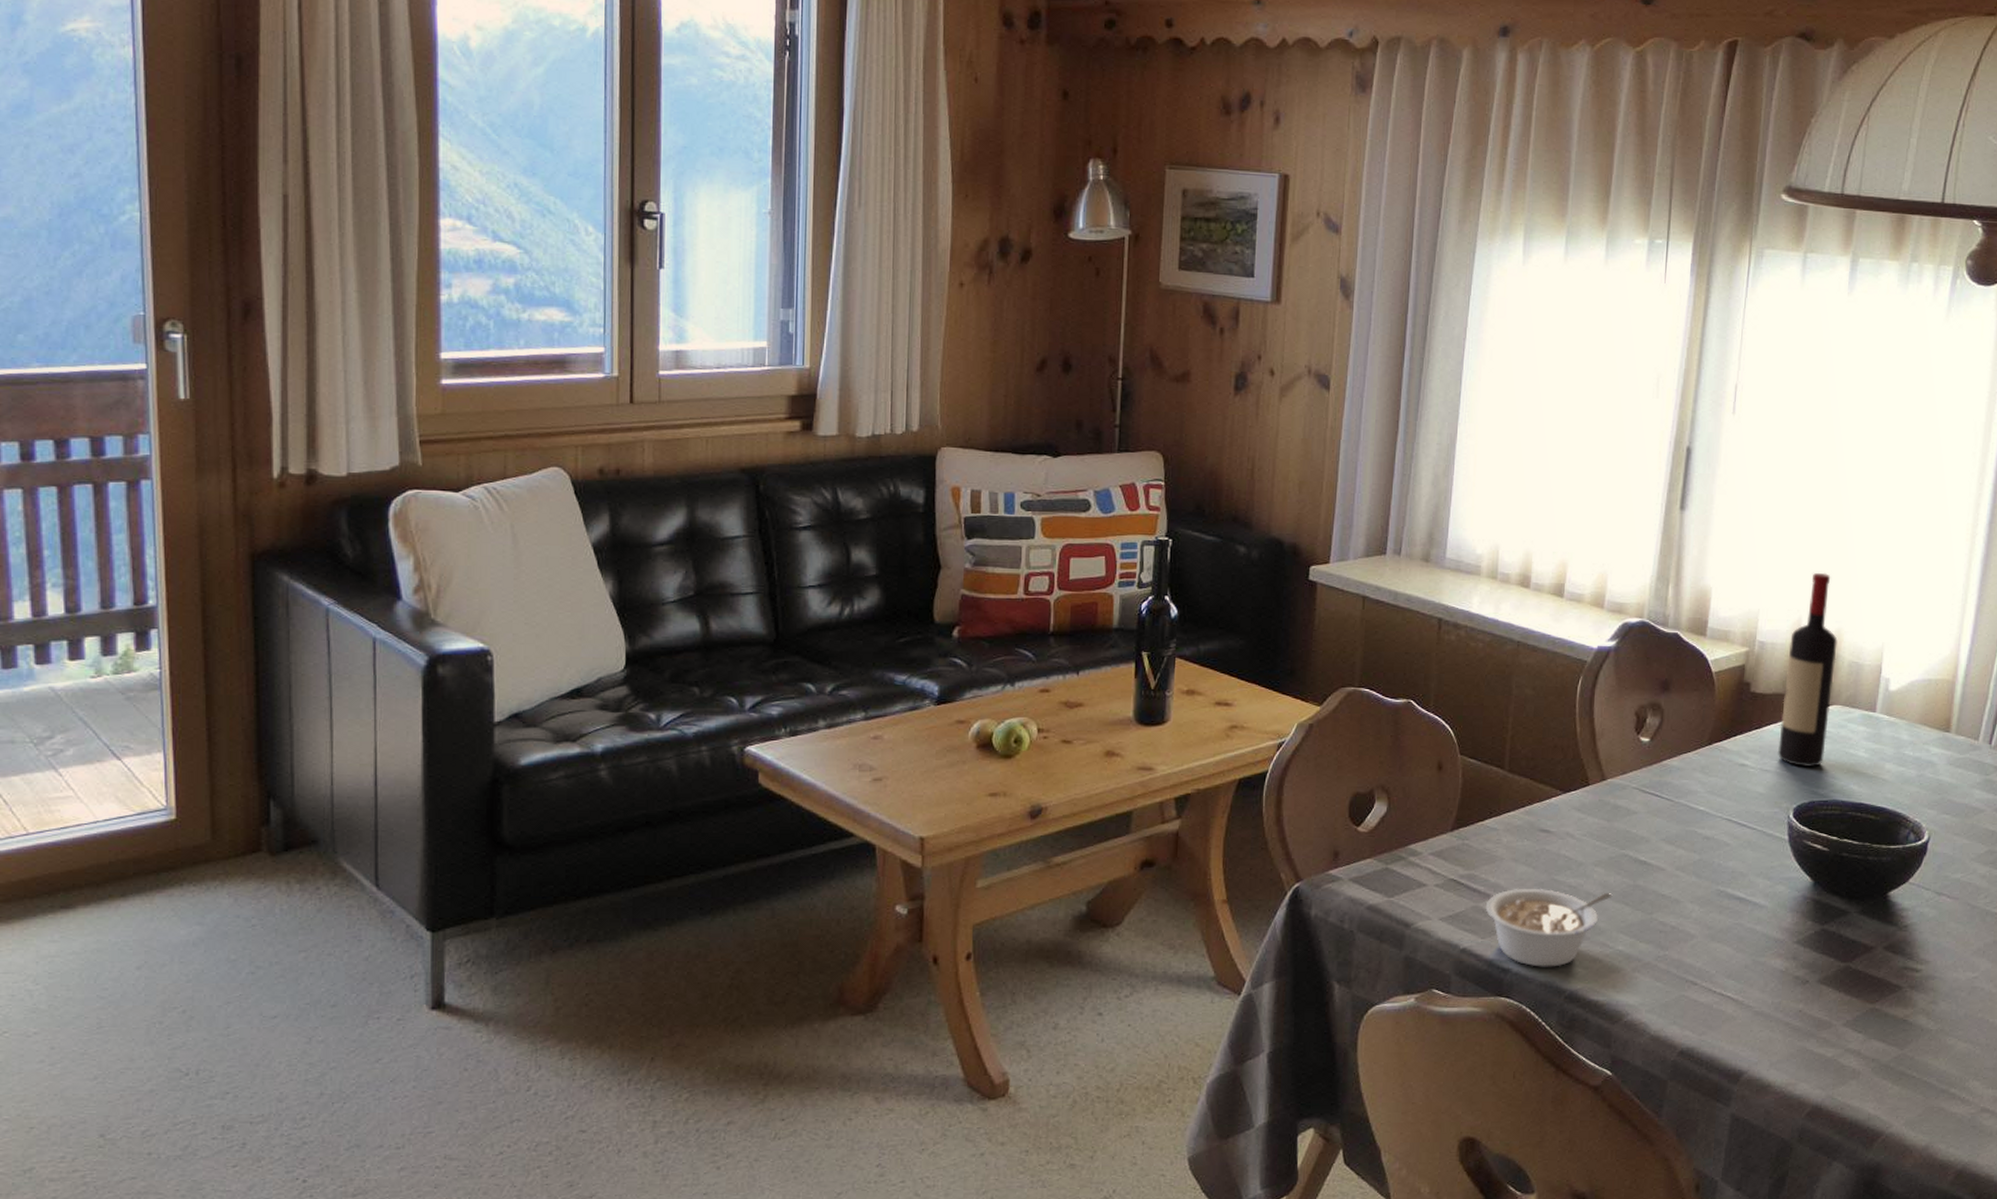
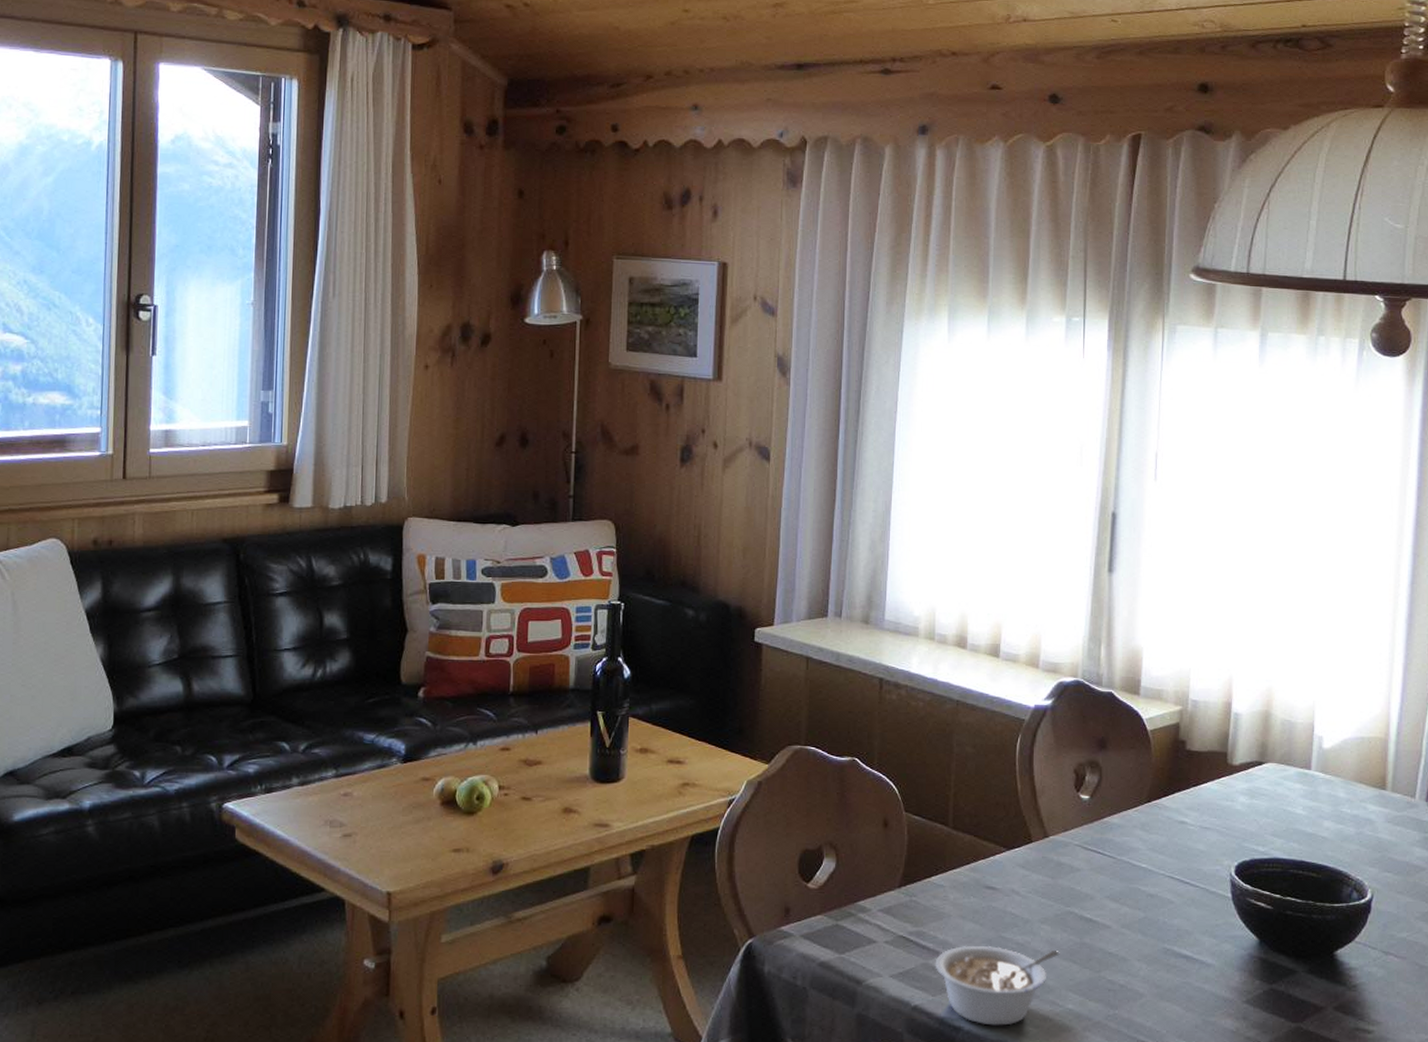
wine bottle: present [1777,572,1838,768] -> none [1215,632,1269,825]

